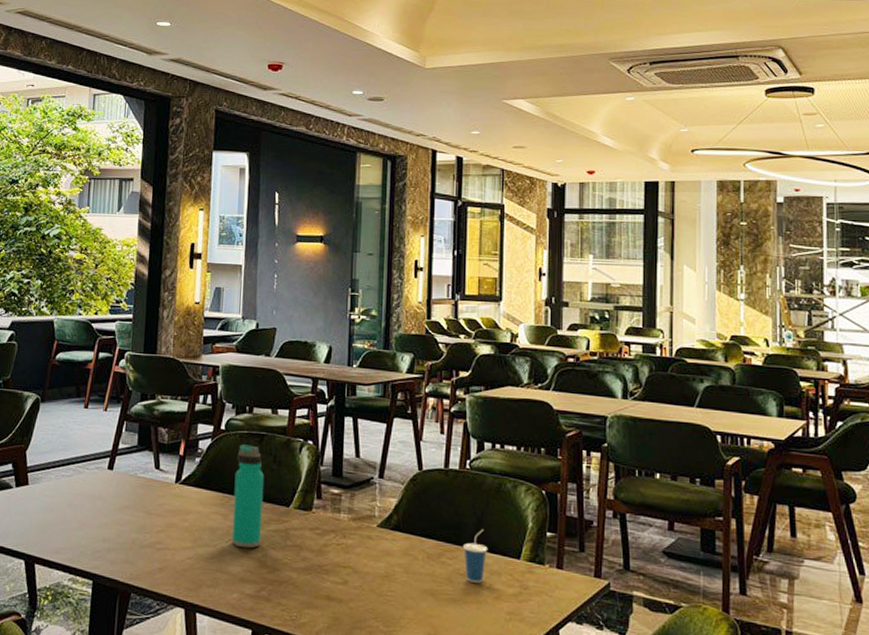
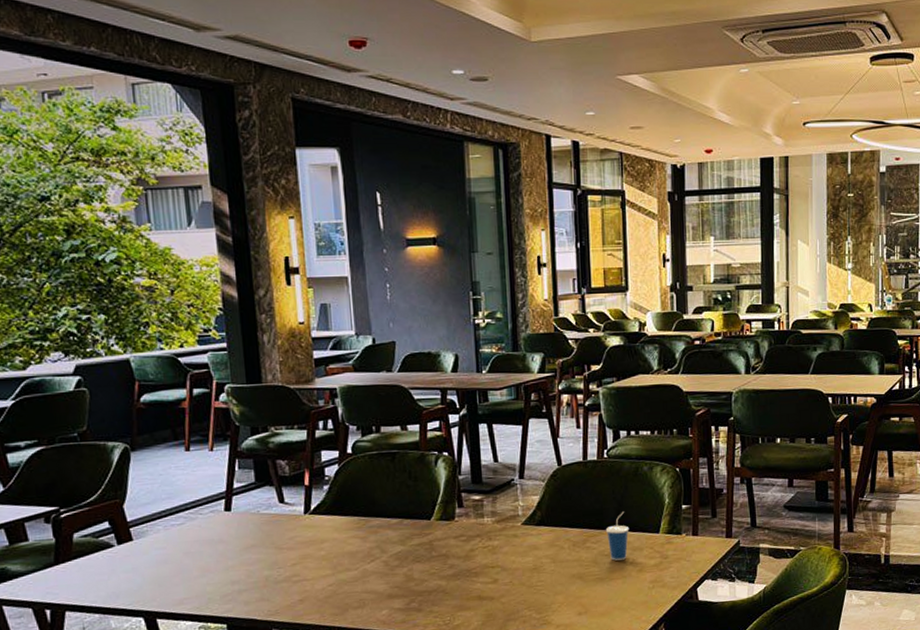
water bottle: present [231,444,264,549] -> none [369,465,406,567]

